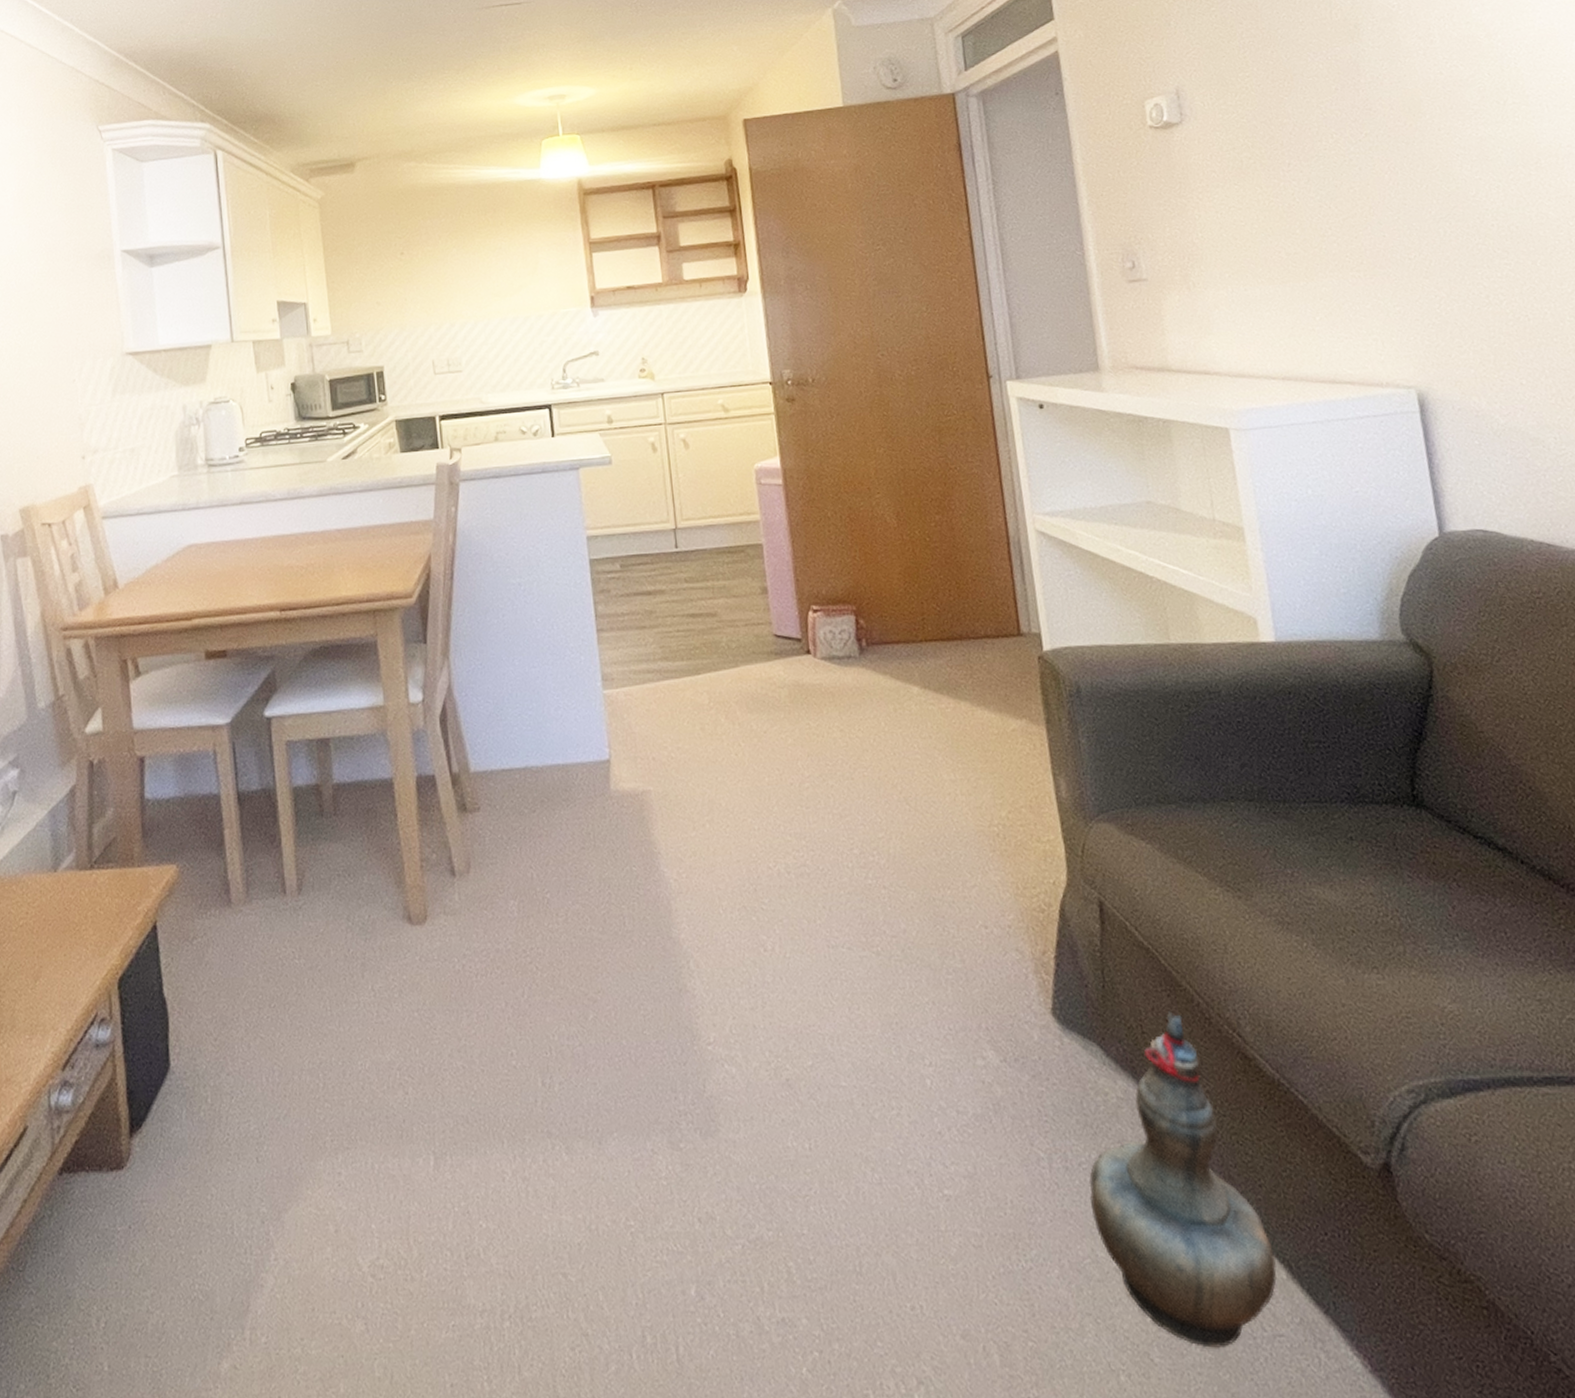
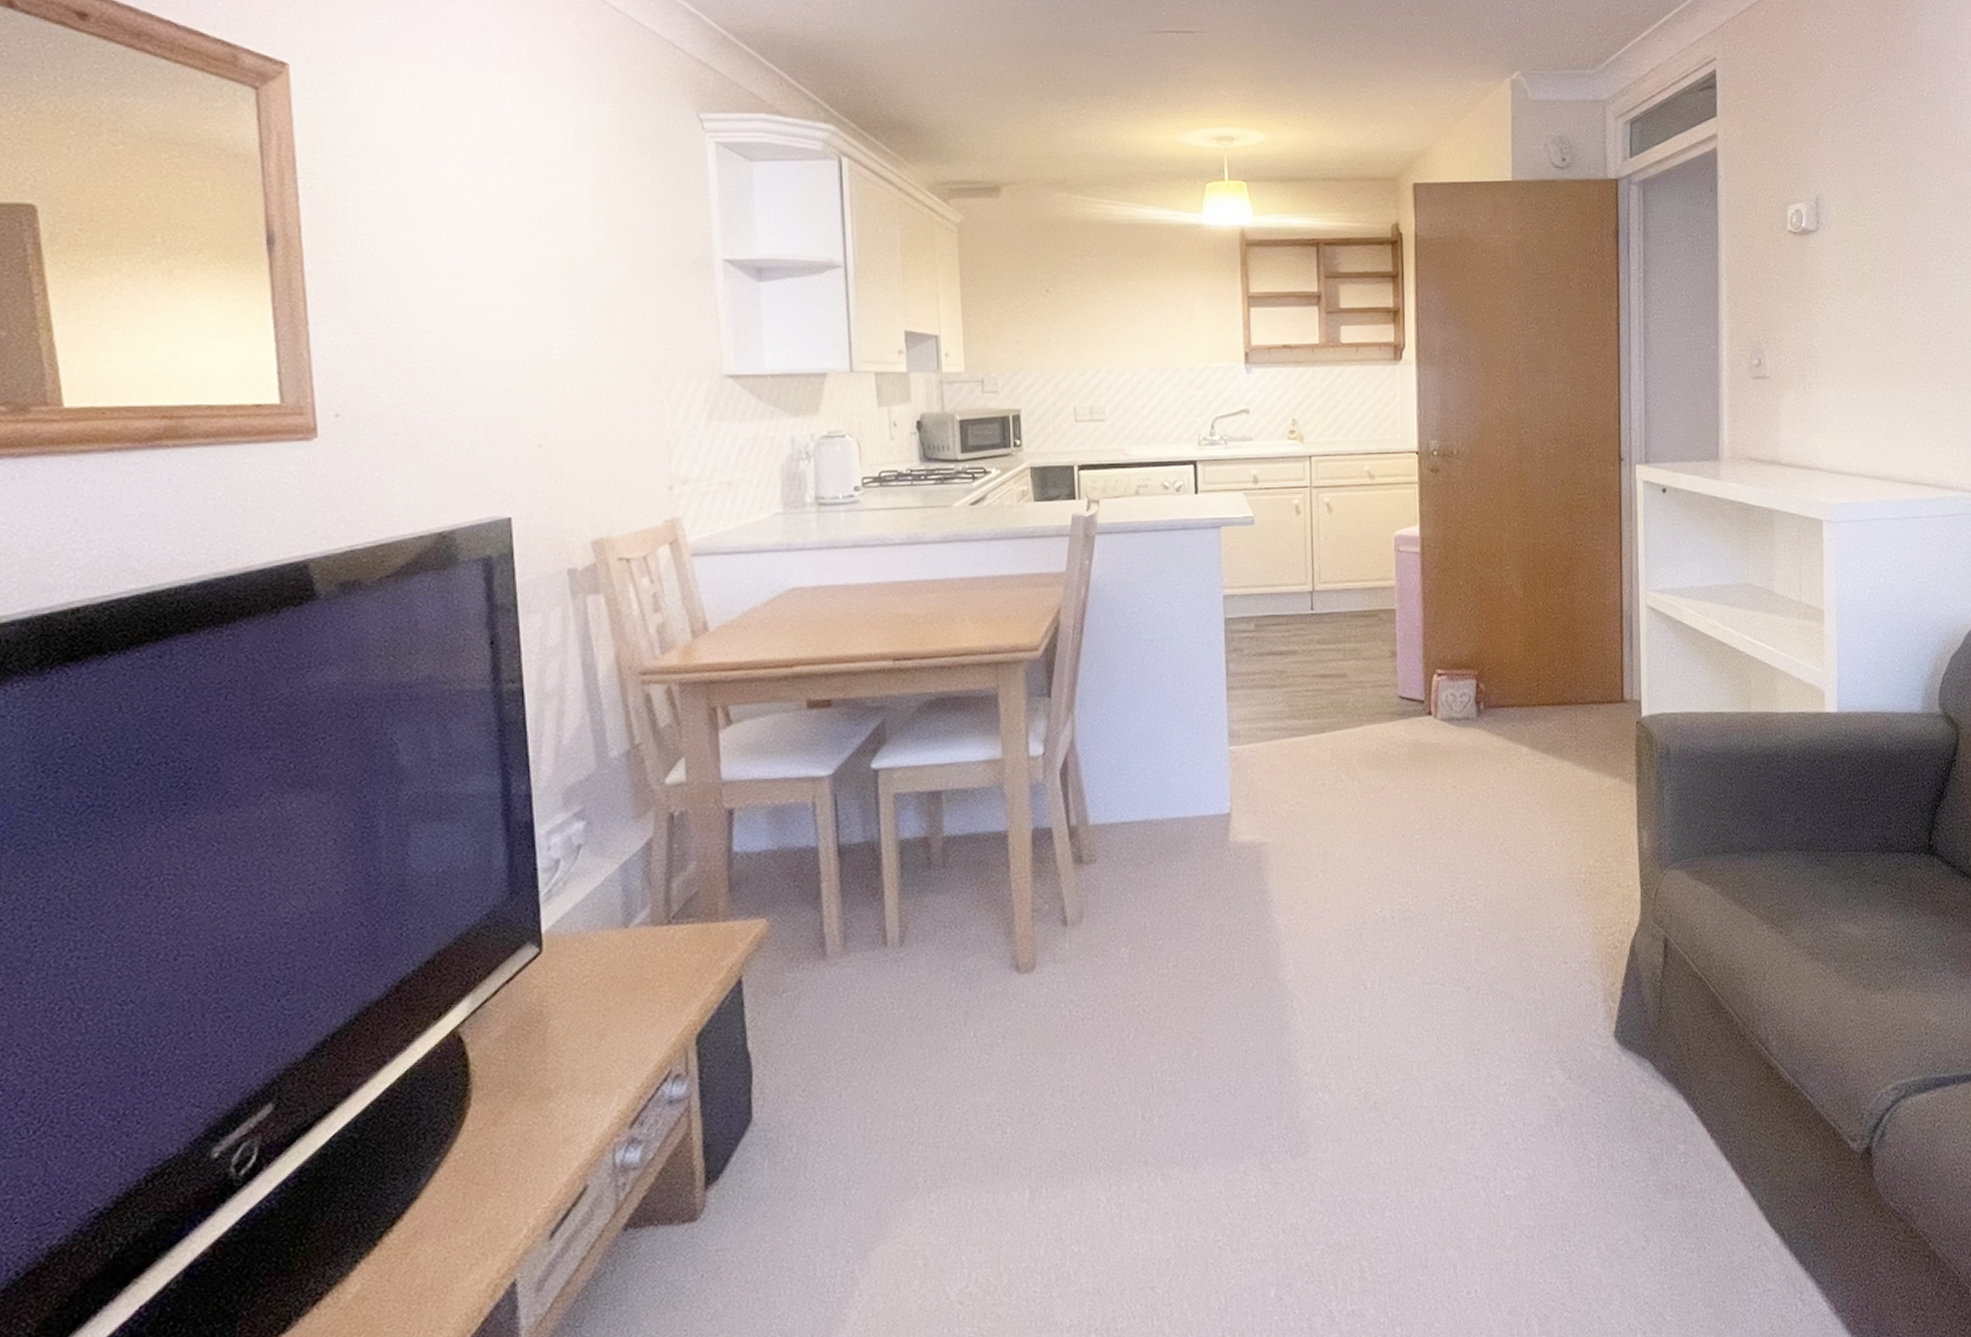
decorative vase: present [1089,1011,1277,1349] -> none [1628,1030,1772,1306]

